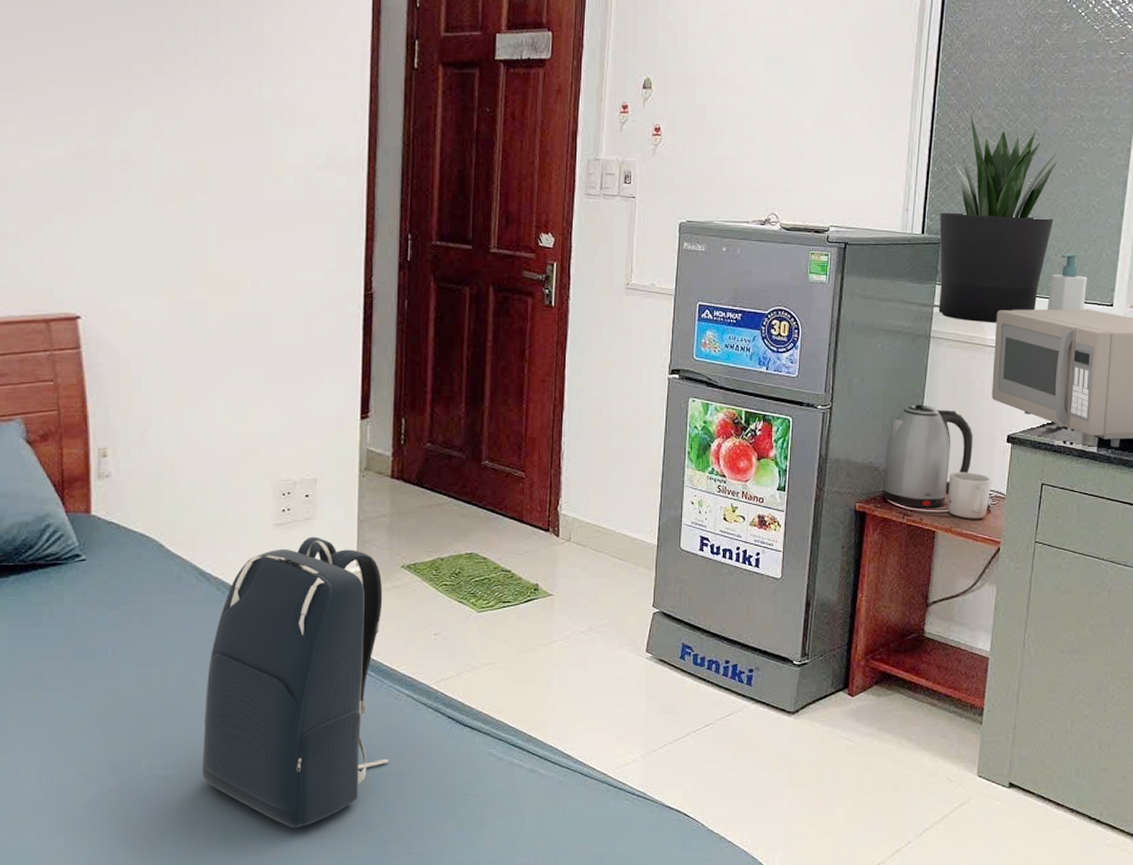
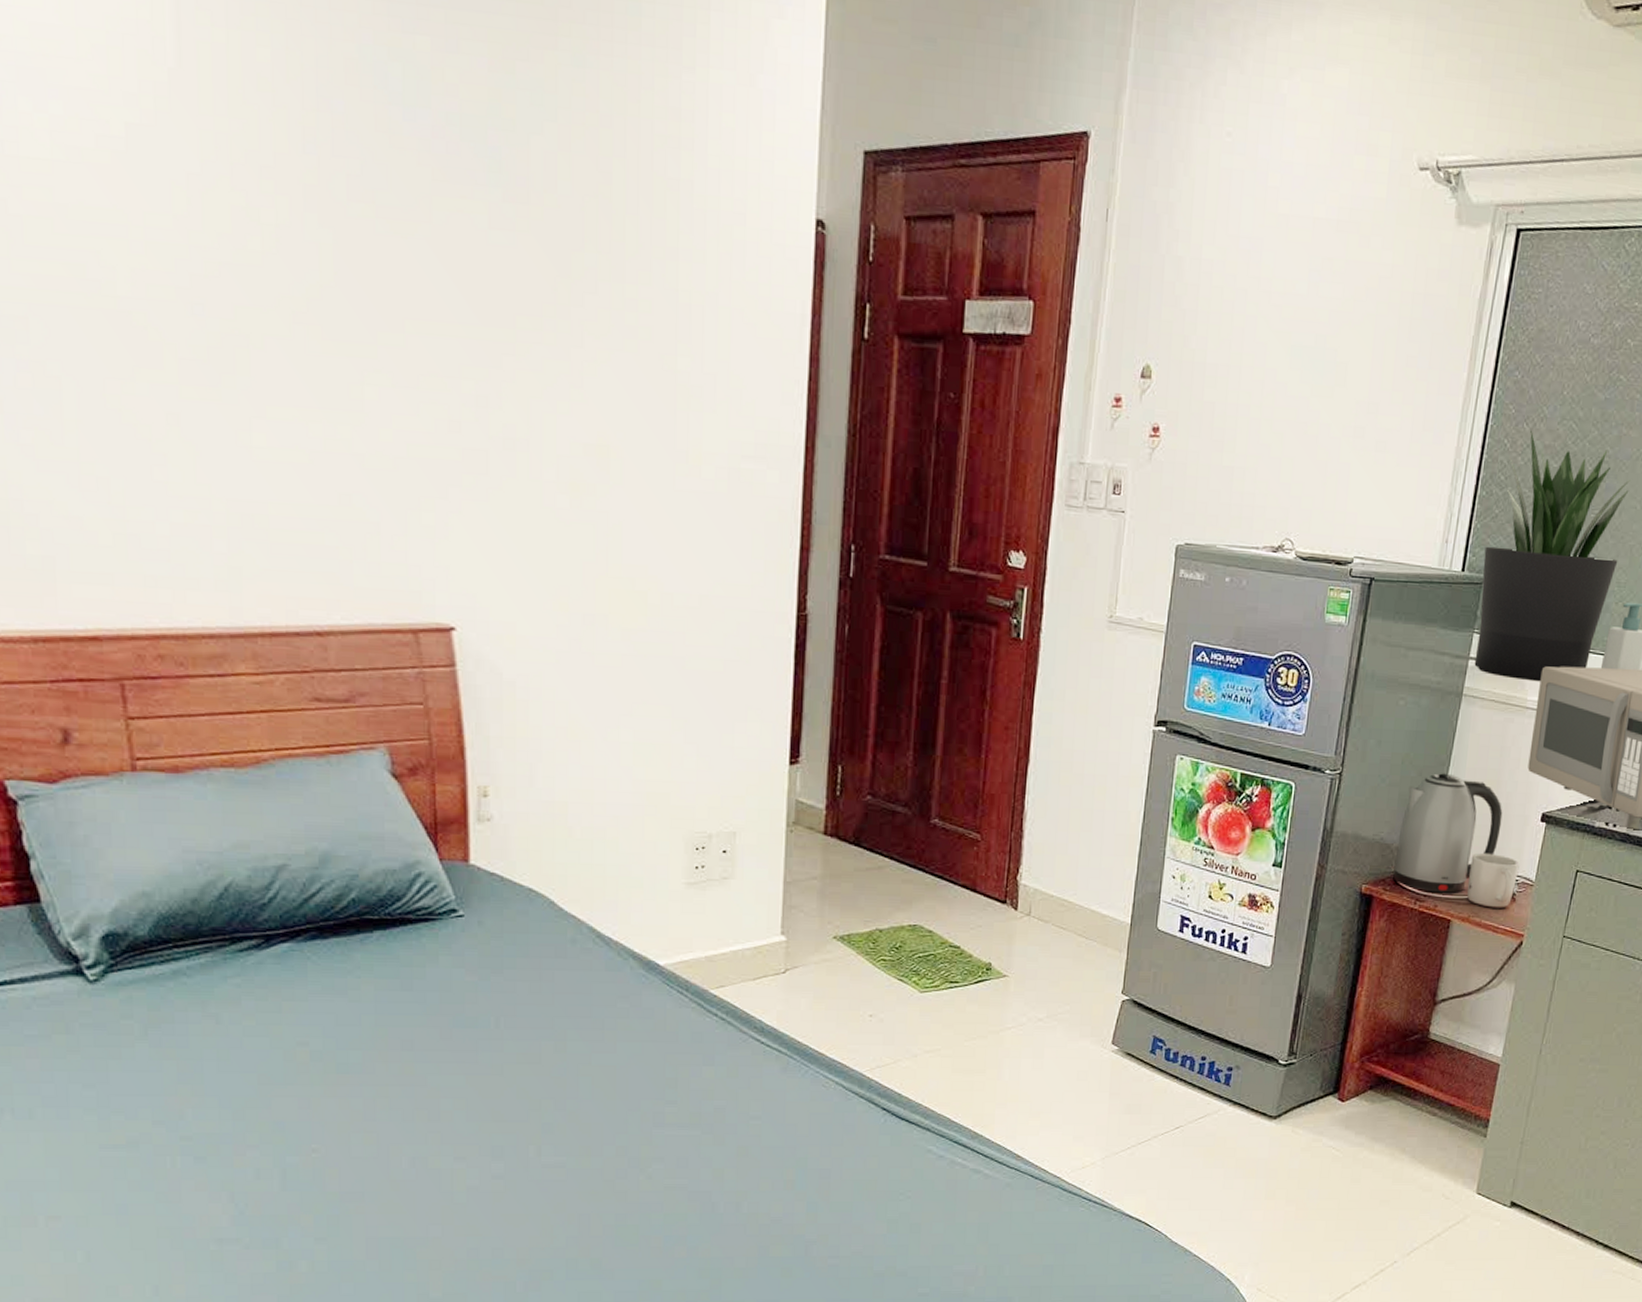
backpack: present [201,536,389,828] -> none [599,899,814,1225]

